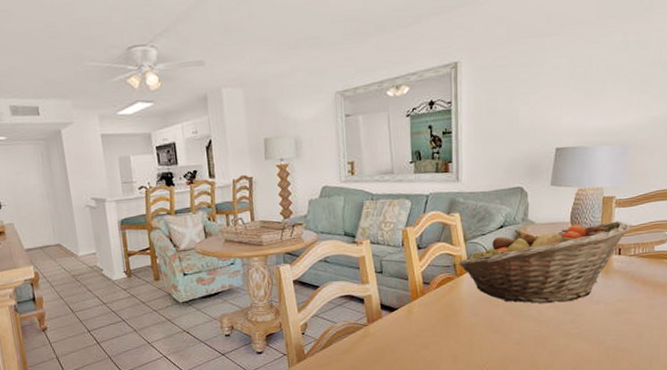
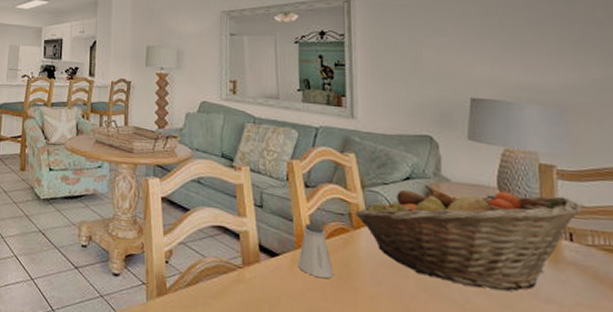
saltshaker: none [412,278,441,321] -> present [297,223,334,279]

